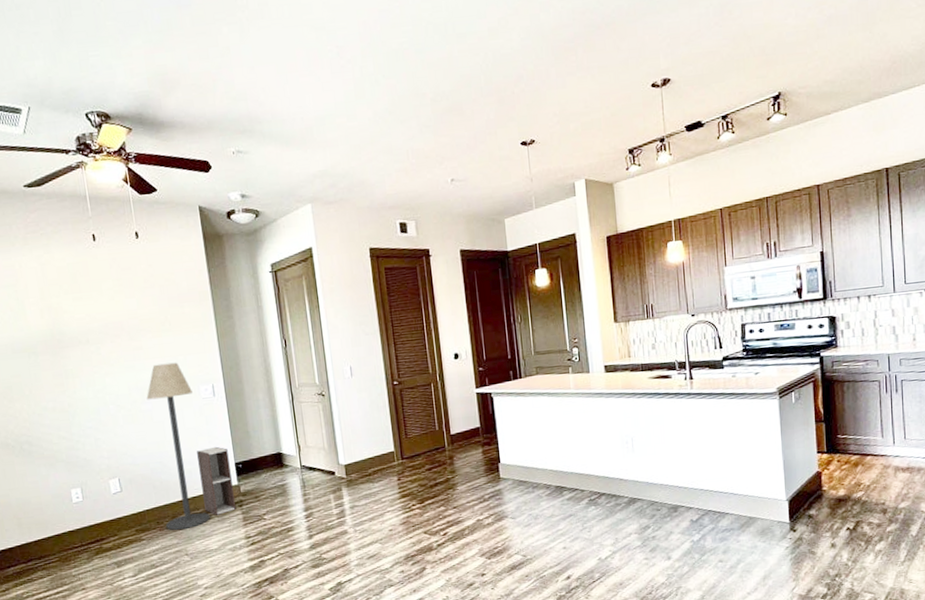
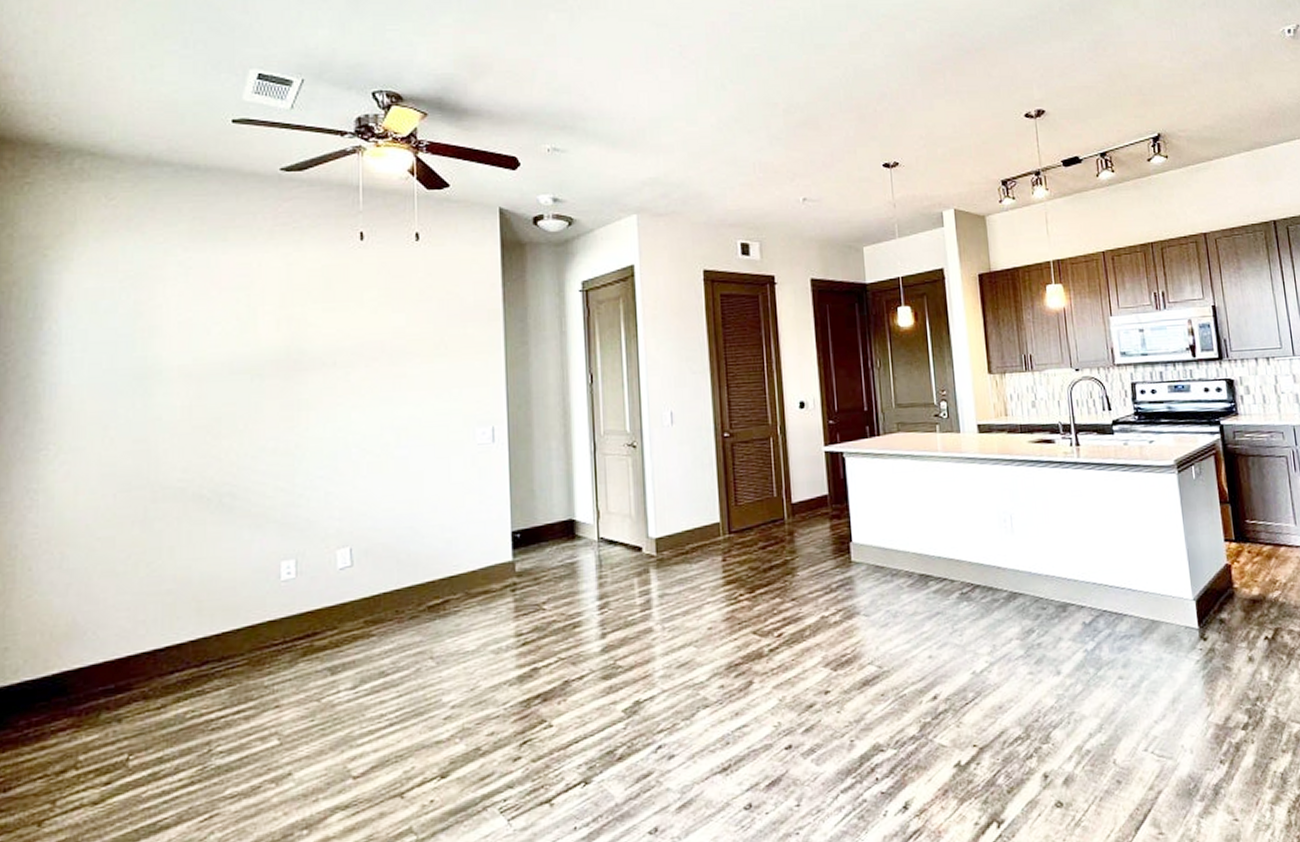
floor lamp: present [146,362,210,530] -> none [403,396,470,623]
shelf: present [197,446,236,515] -> none [462,508,506,603]

